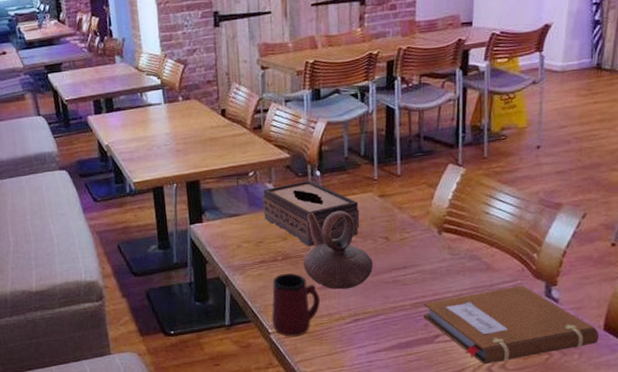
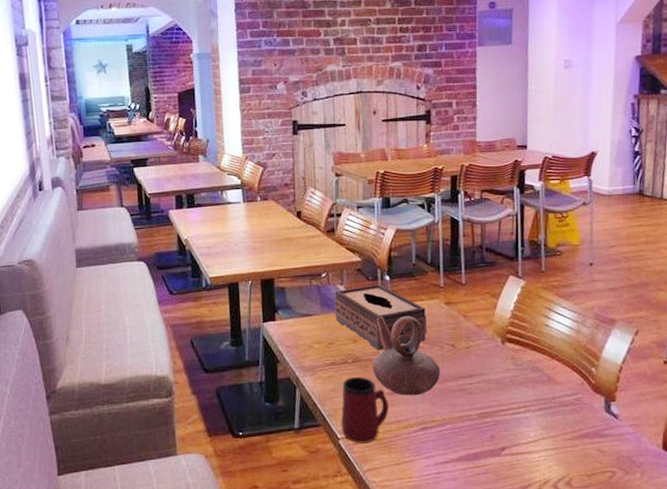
notebook: present [423,285,599,365] -> none [489,399,658,481]

